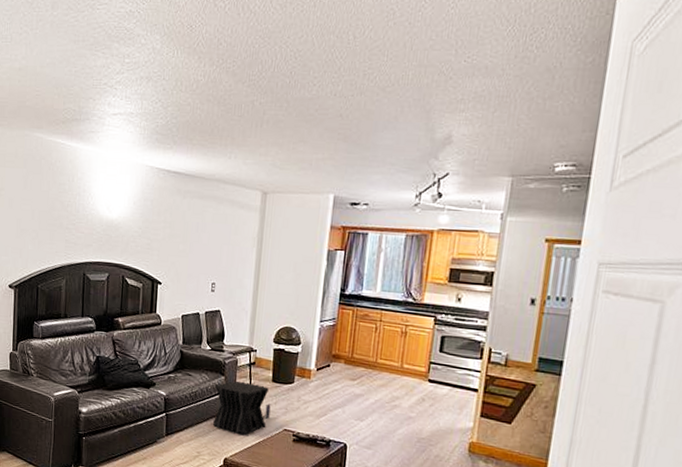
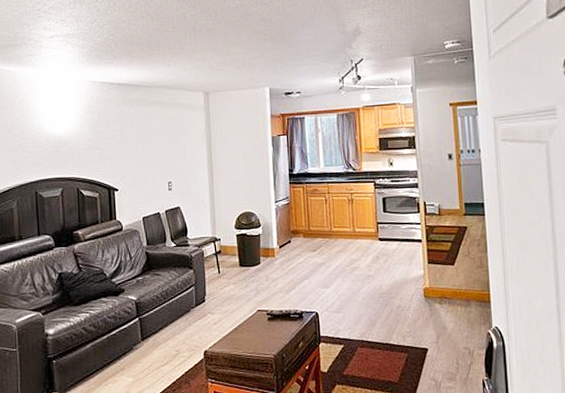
side table: present [212,380,271,435] -> none [185,271,243,324]

